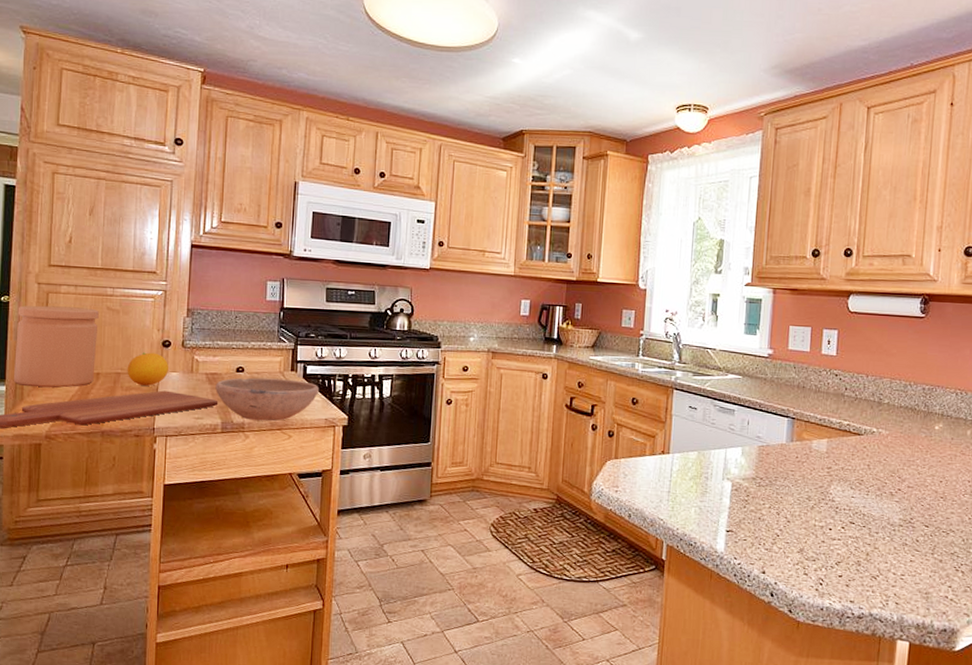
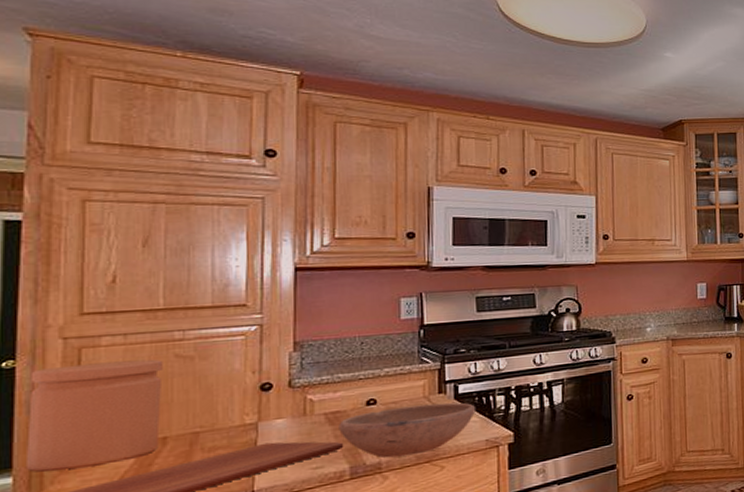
fruit: present [127,352,168,386] -> none [209,400,271,443]

